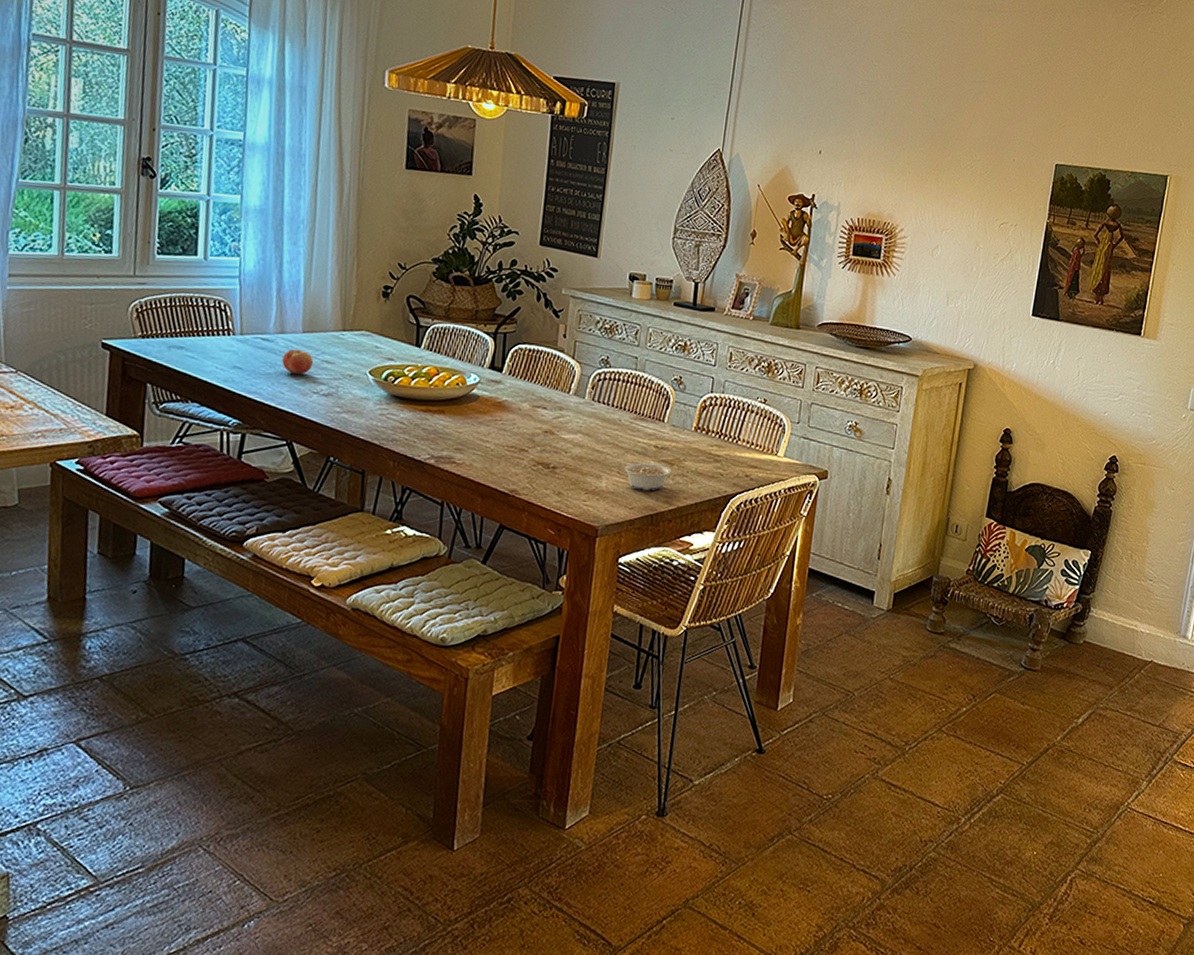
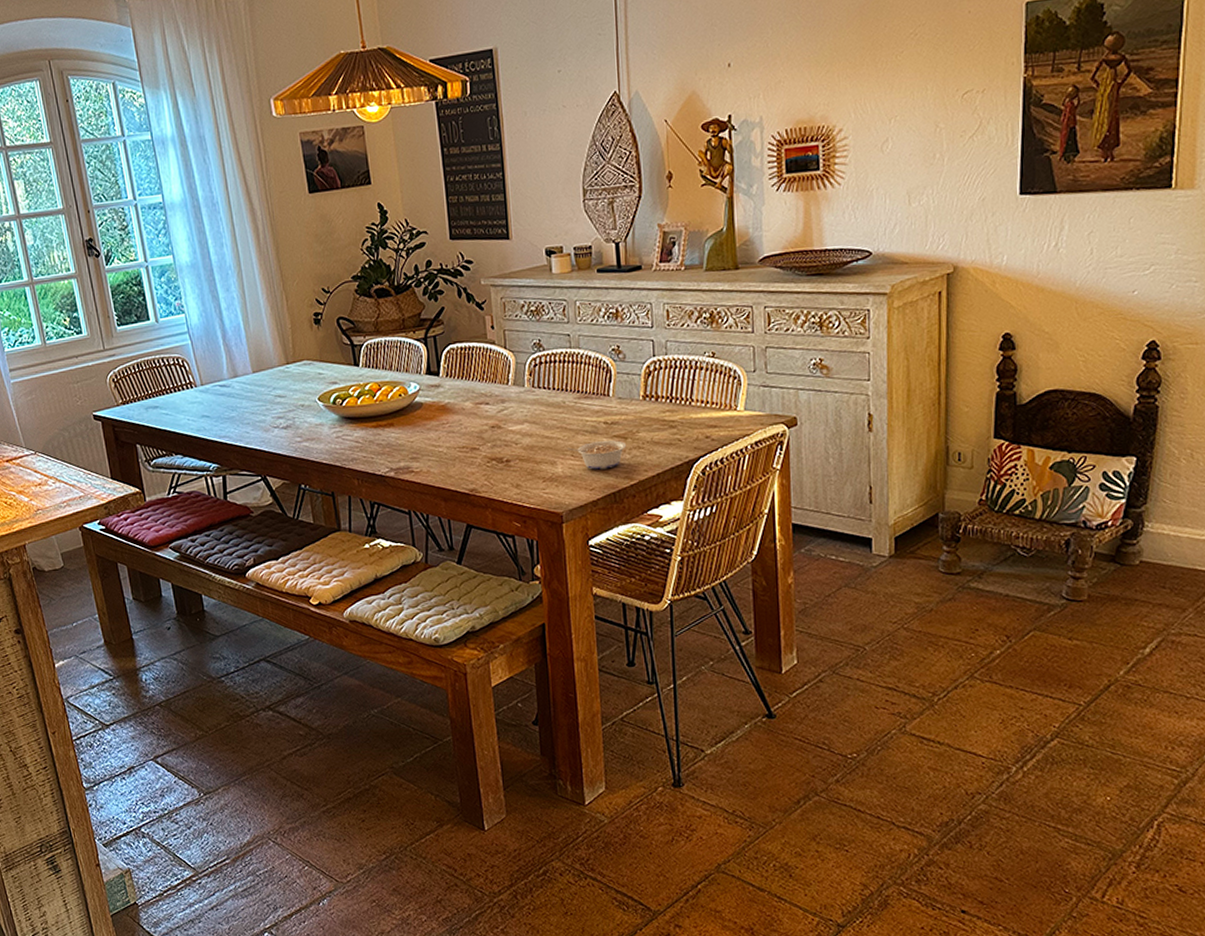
fruit: present [282,349,314,375] -> none [241,389,269,414]

